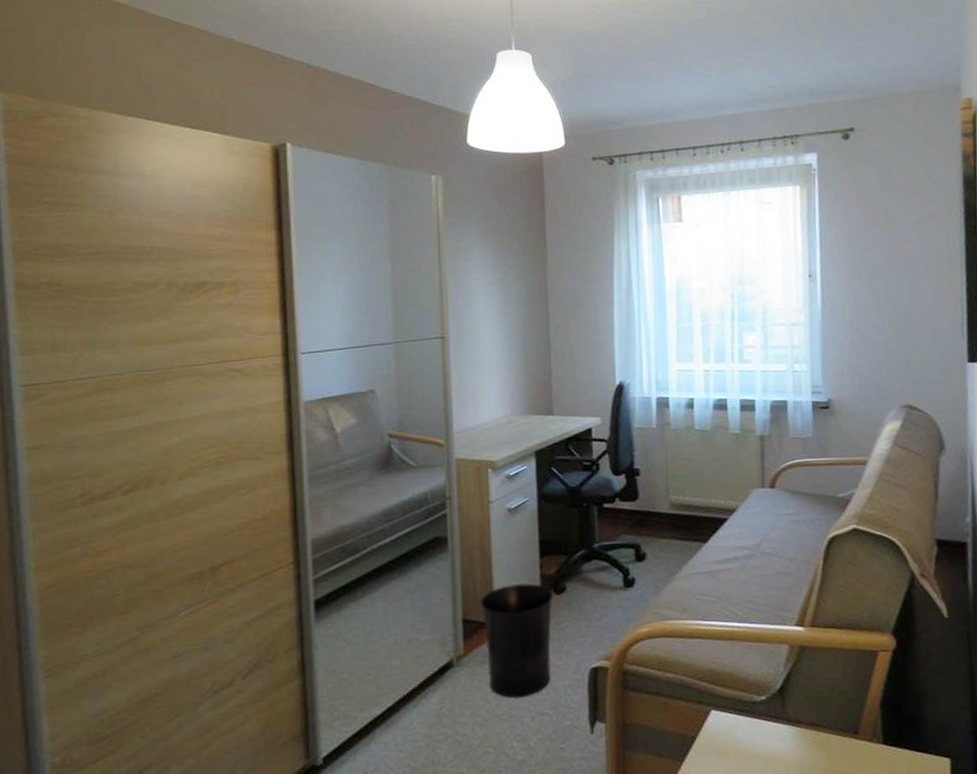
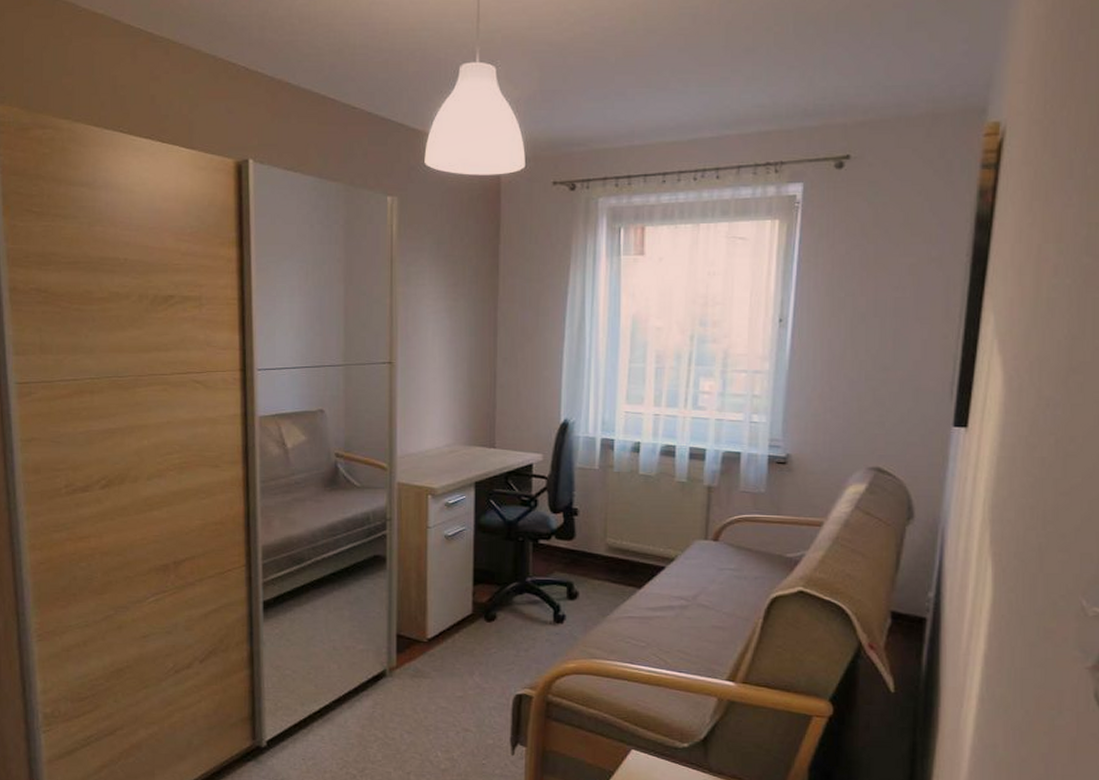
waste bin: present [481,583,554,698] -> none [414,608,484,713]

